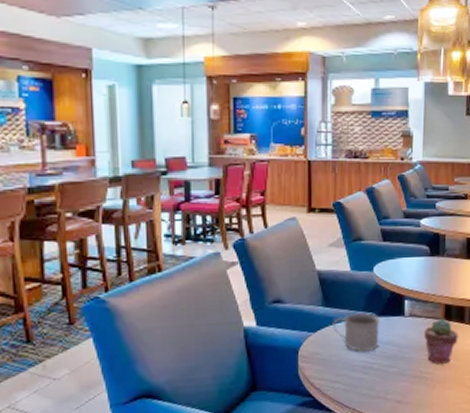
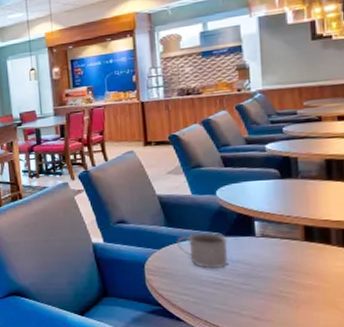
potted succulent: present [424,319,459,364] -> none [281,240,325,285]

